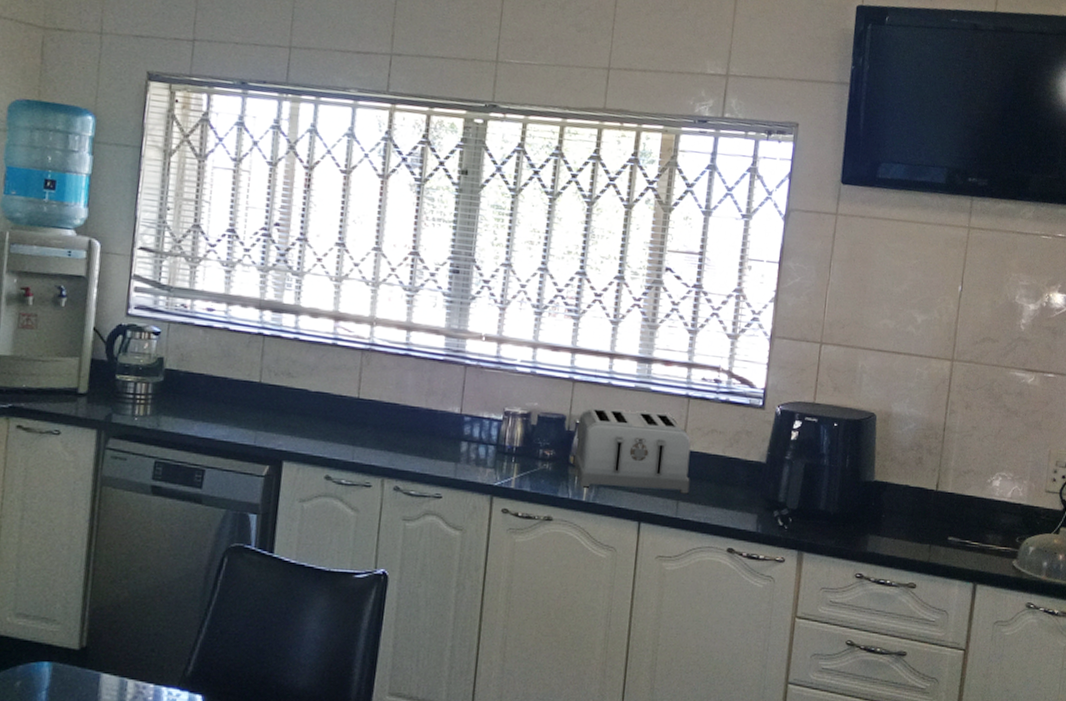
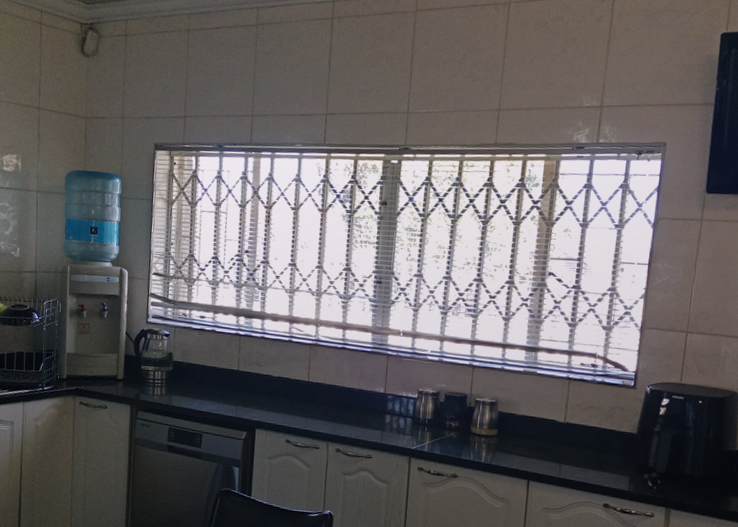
toaster: present [571,408,691,494] -> none [472,388,572,459]

